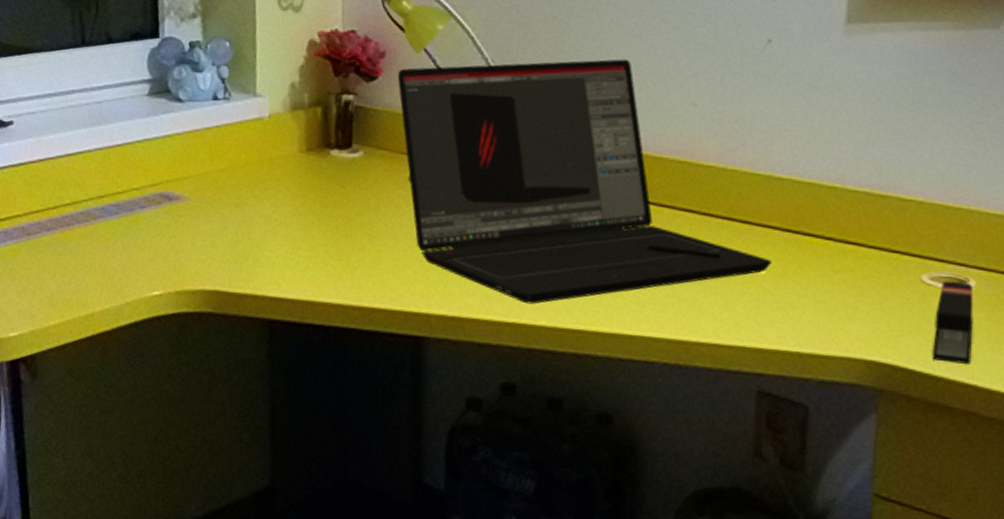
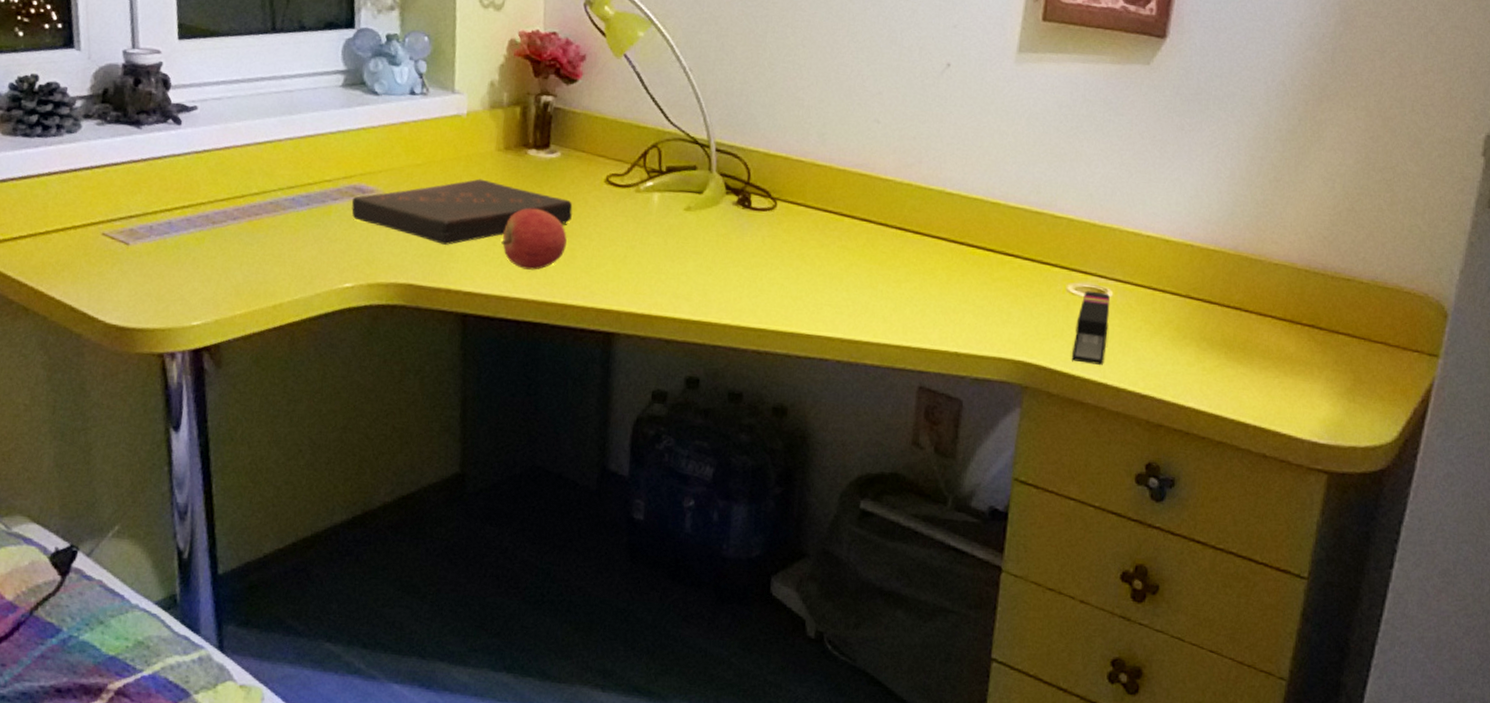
book: none [158,181,377,250] -> present [351,178,573,245]
apple: none [306,209,372,273] -> present [501,208,567,270]
laptop: present [397,59,772,304] -> none [597,72,939,304]

